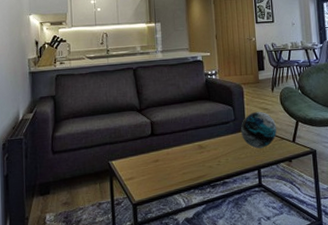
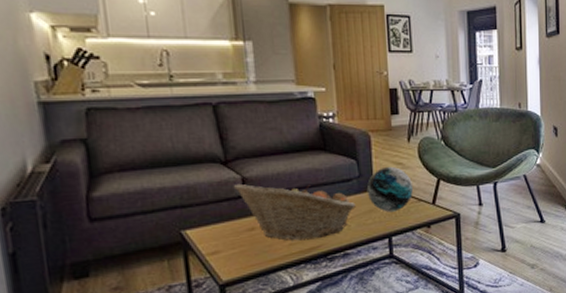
fruit basket: none [144,126,232,171] -> present [233,183,356,241]

